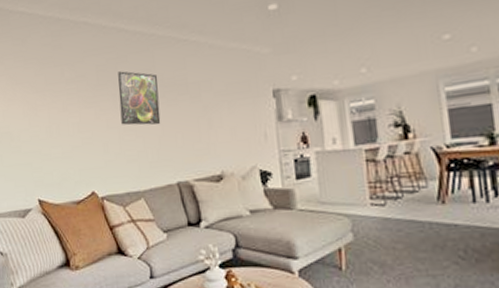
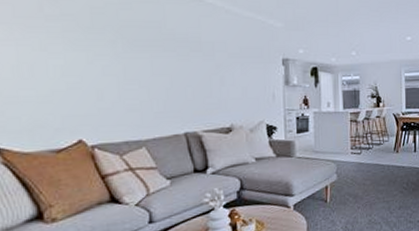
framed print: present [118,71,161,125] -> none [119,18,170,77]

